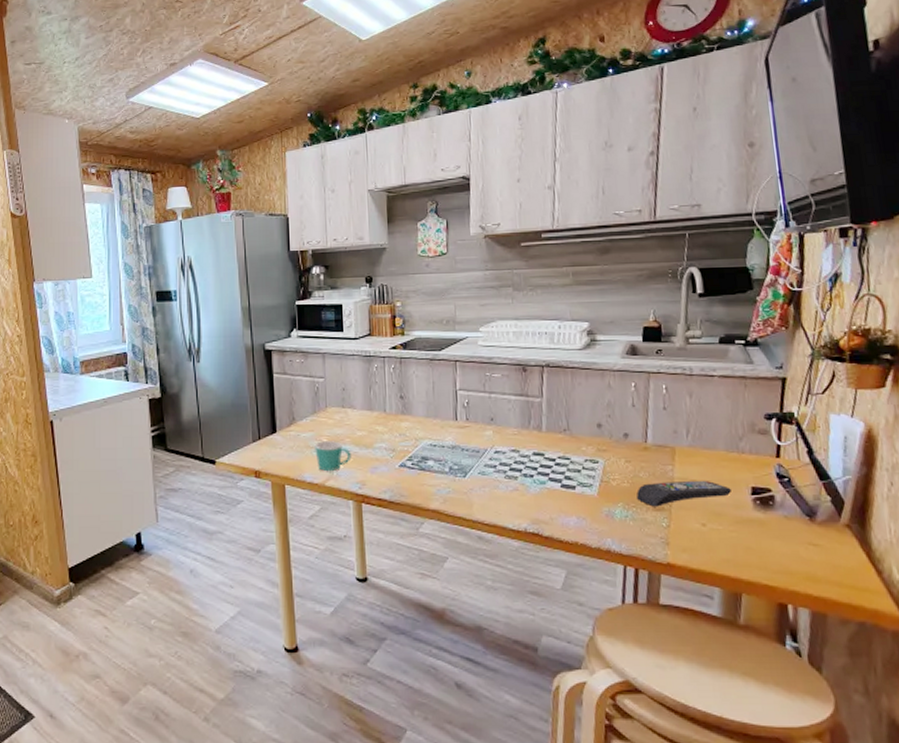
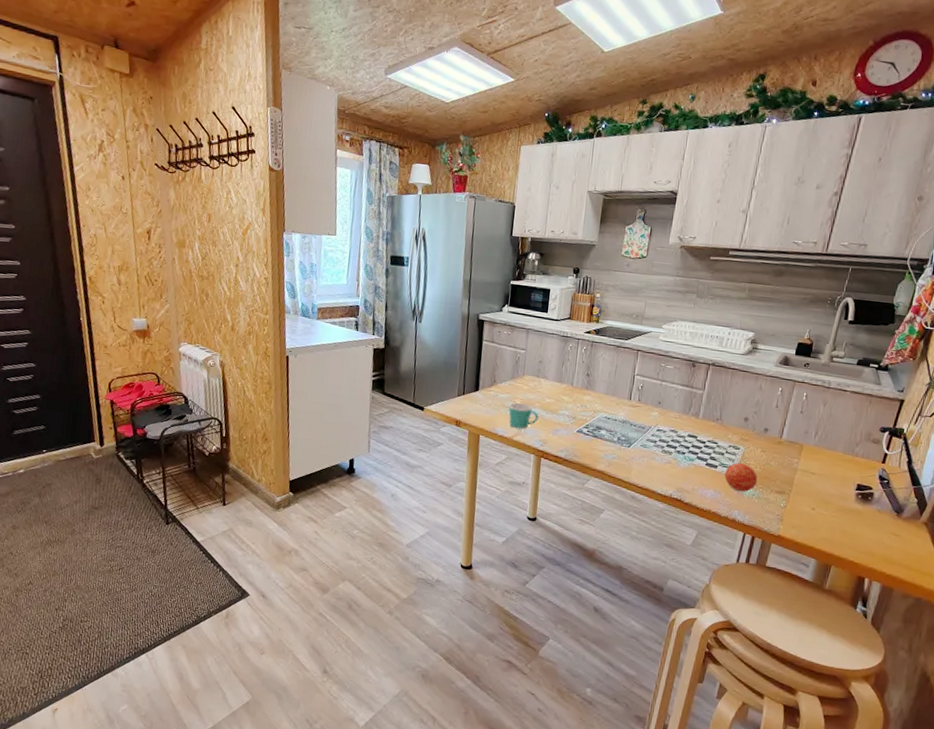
apple: none [586,479,628,515] -> present [724,463,758,492]
remote control: present [636,481,733,507] -> none [765,471,842,491]

